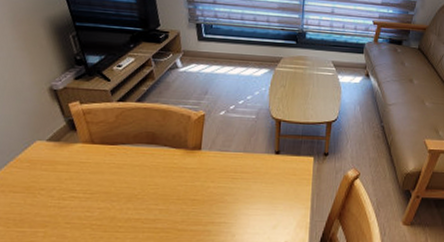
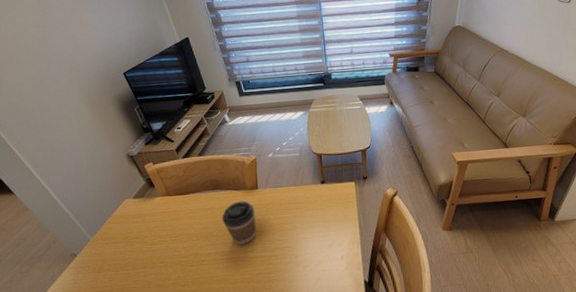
coffee cup: none [151,161,193,213] -> present [222,200,256,245]

